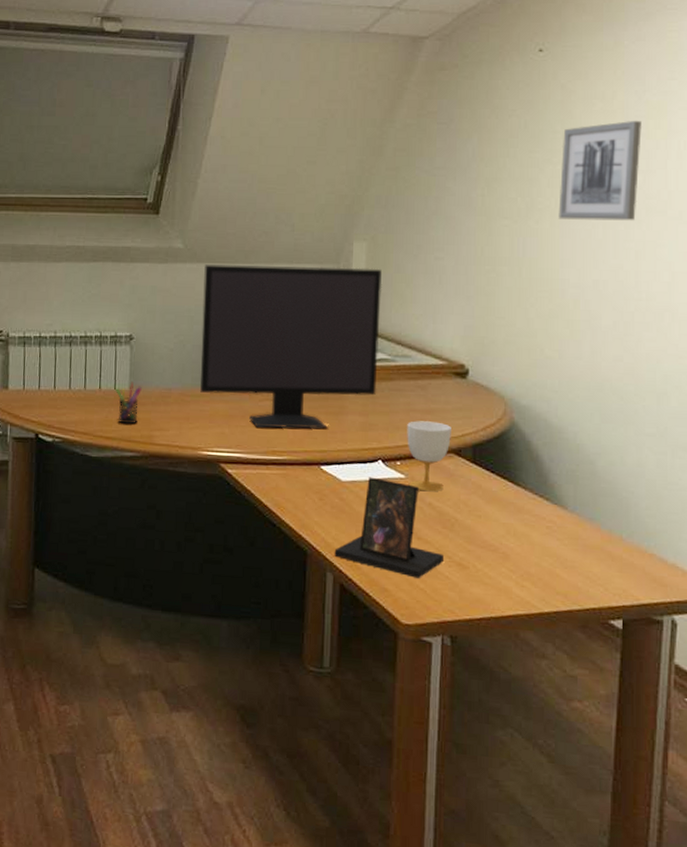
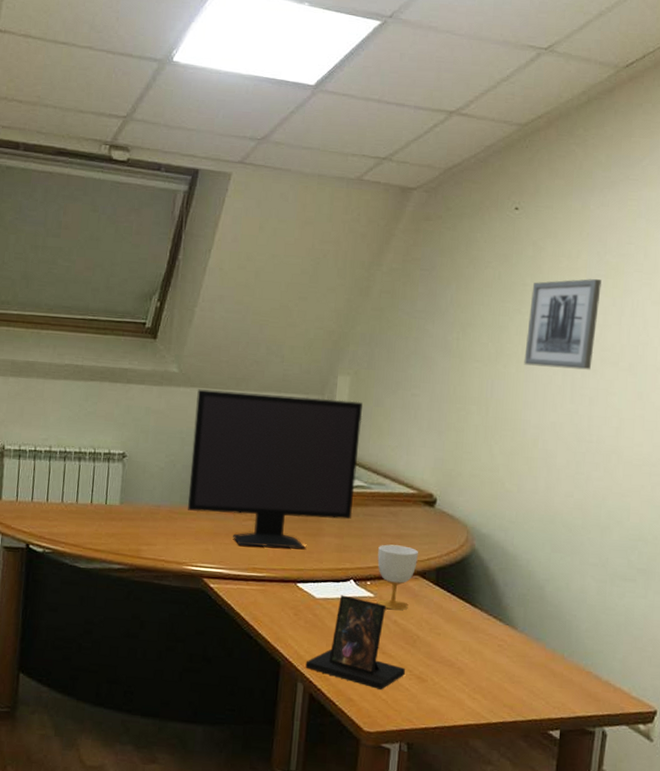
pen holder: present [115,382,142,424] -> none [106,498,132,538]

